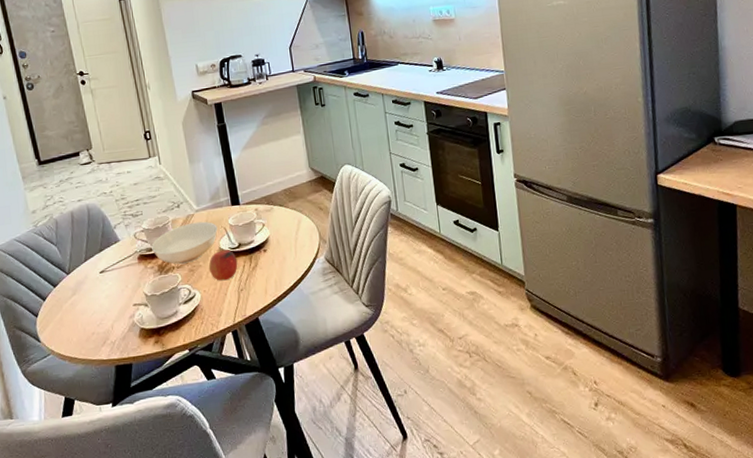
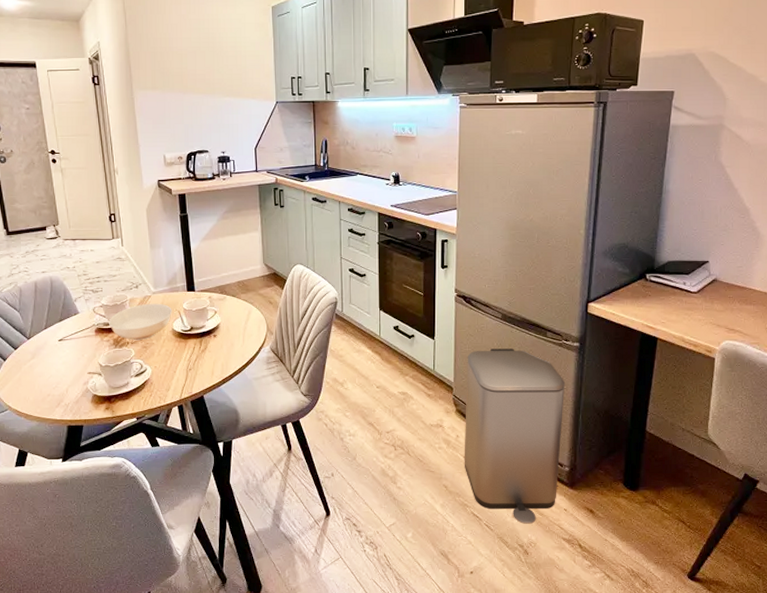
fruit: present [208,250,238,281] -> none [161,332,188,359]
pedal bin: none [535,232,653,427] -> present [464,348,566,524]

